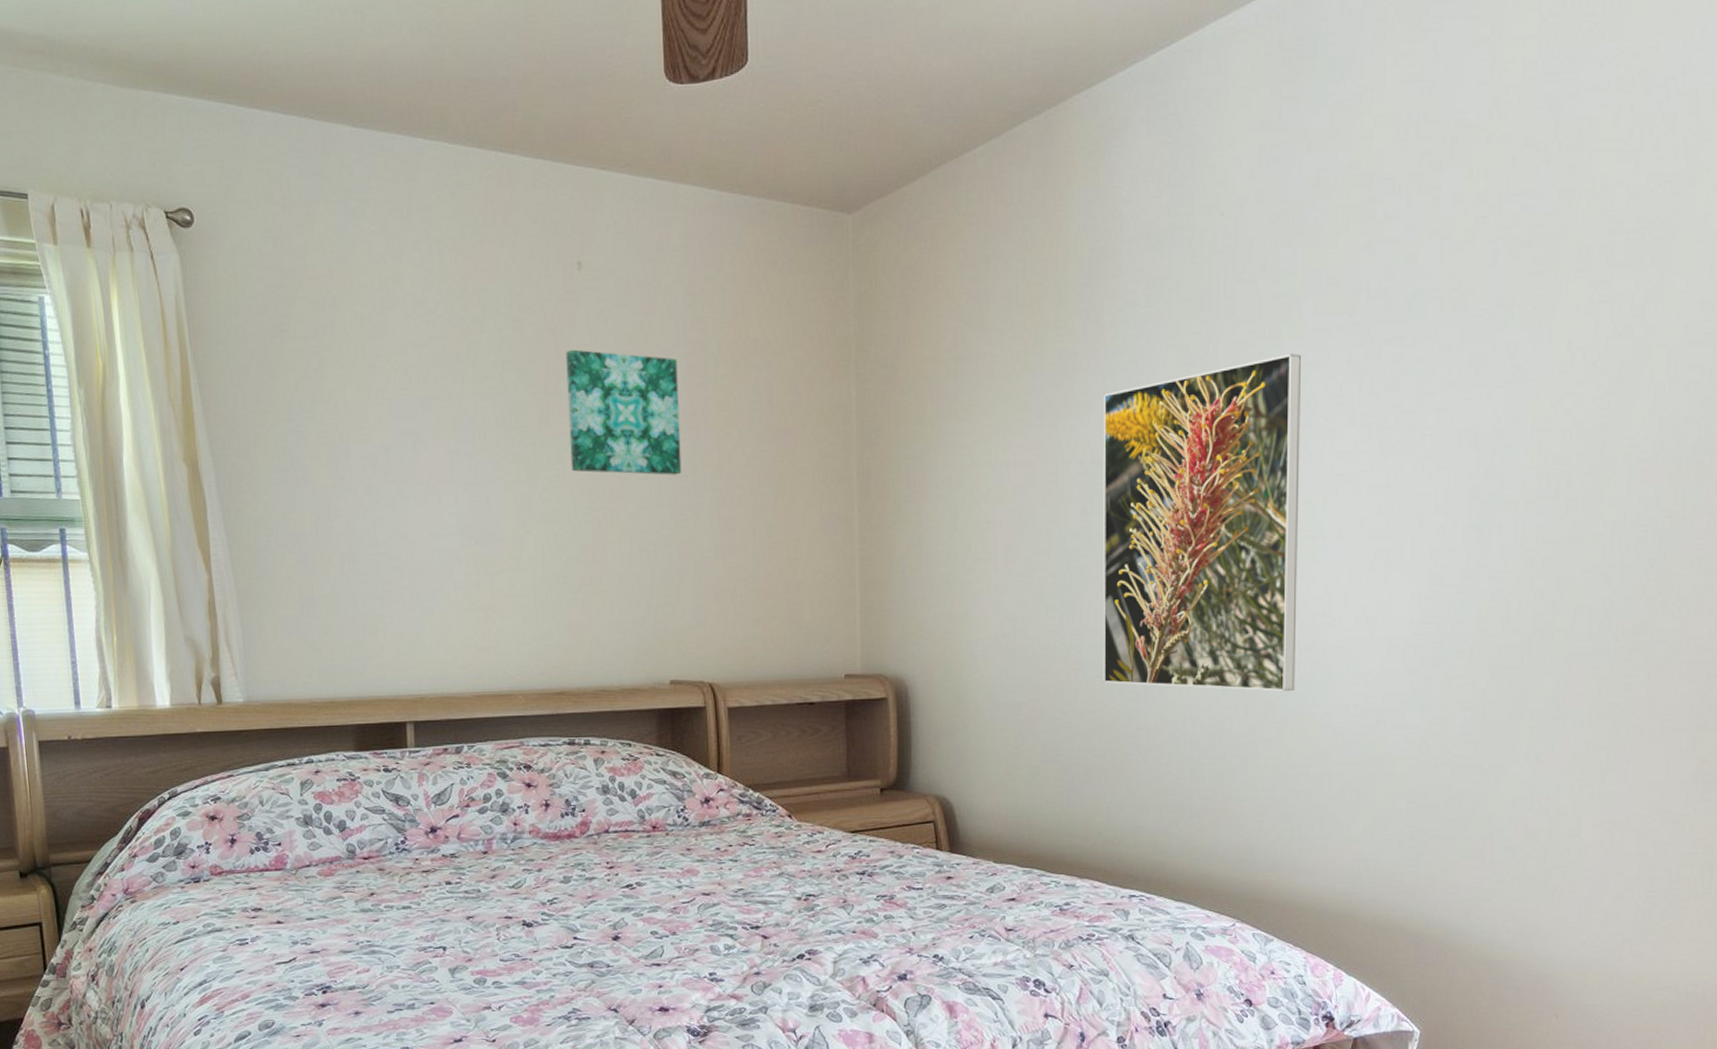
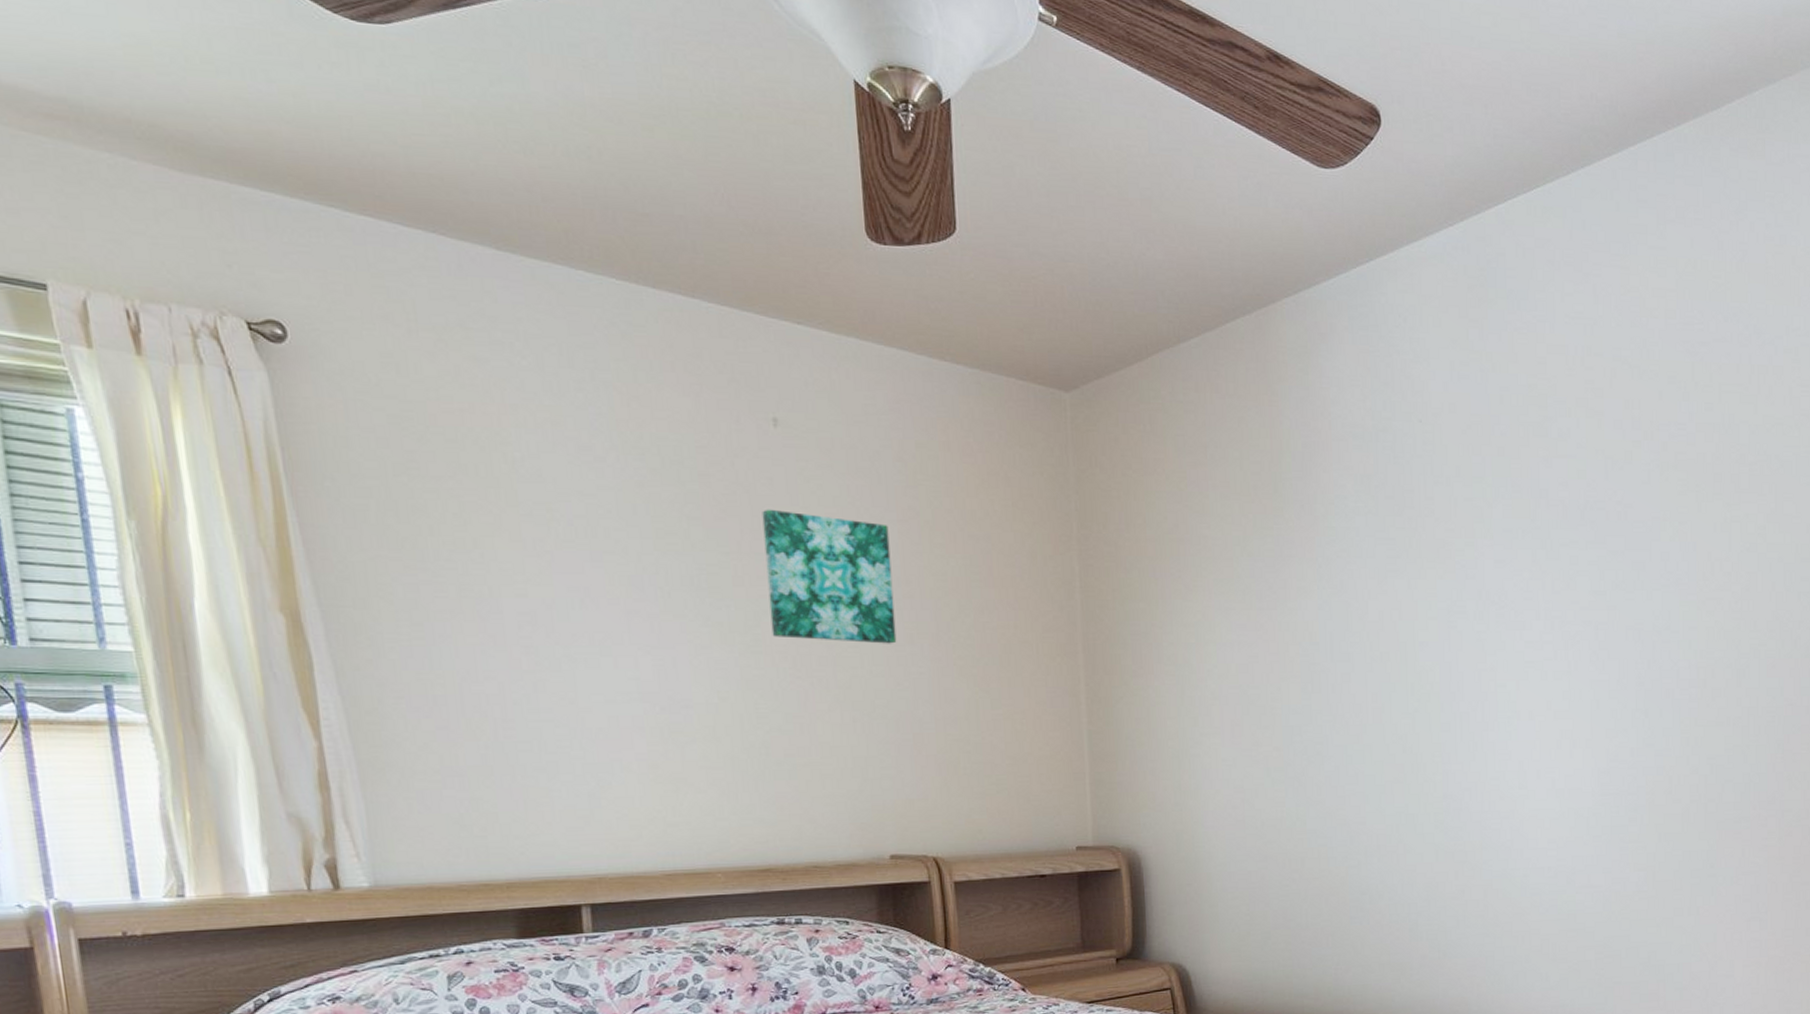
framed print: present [1102,353,1301,692] -> none [1319,552,1498,857]

